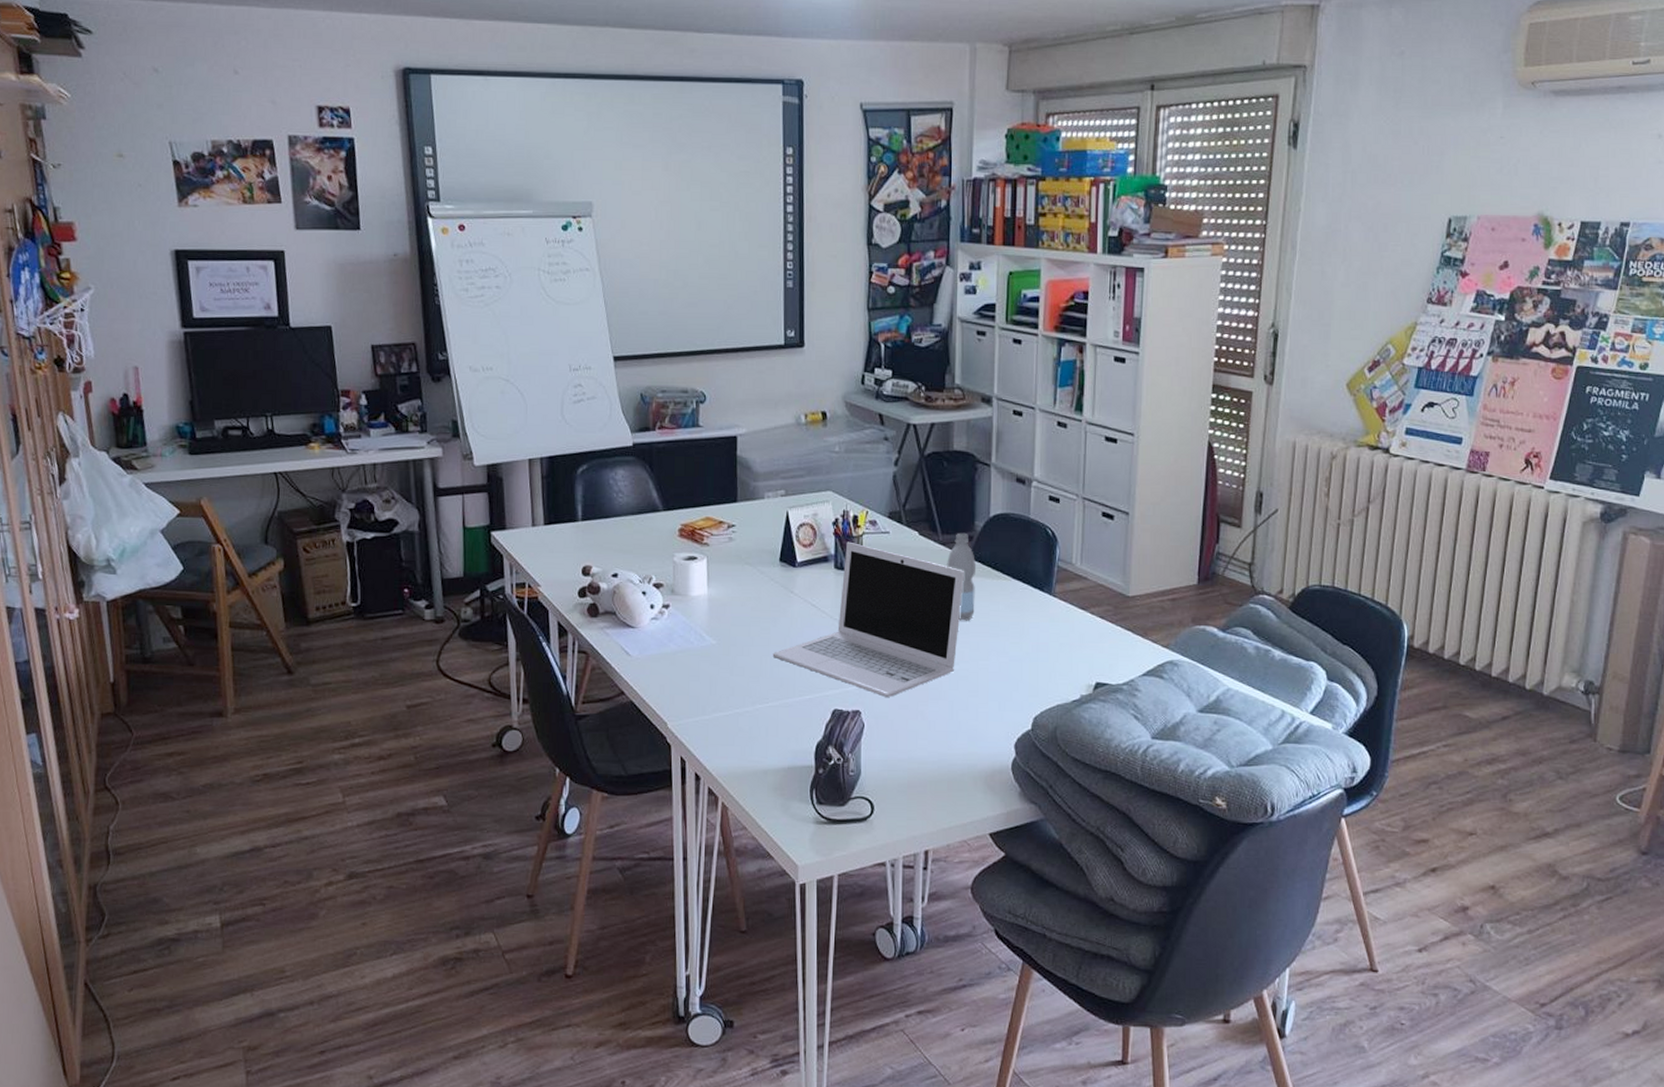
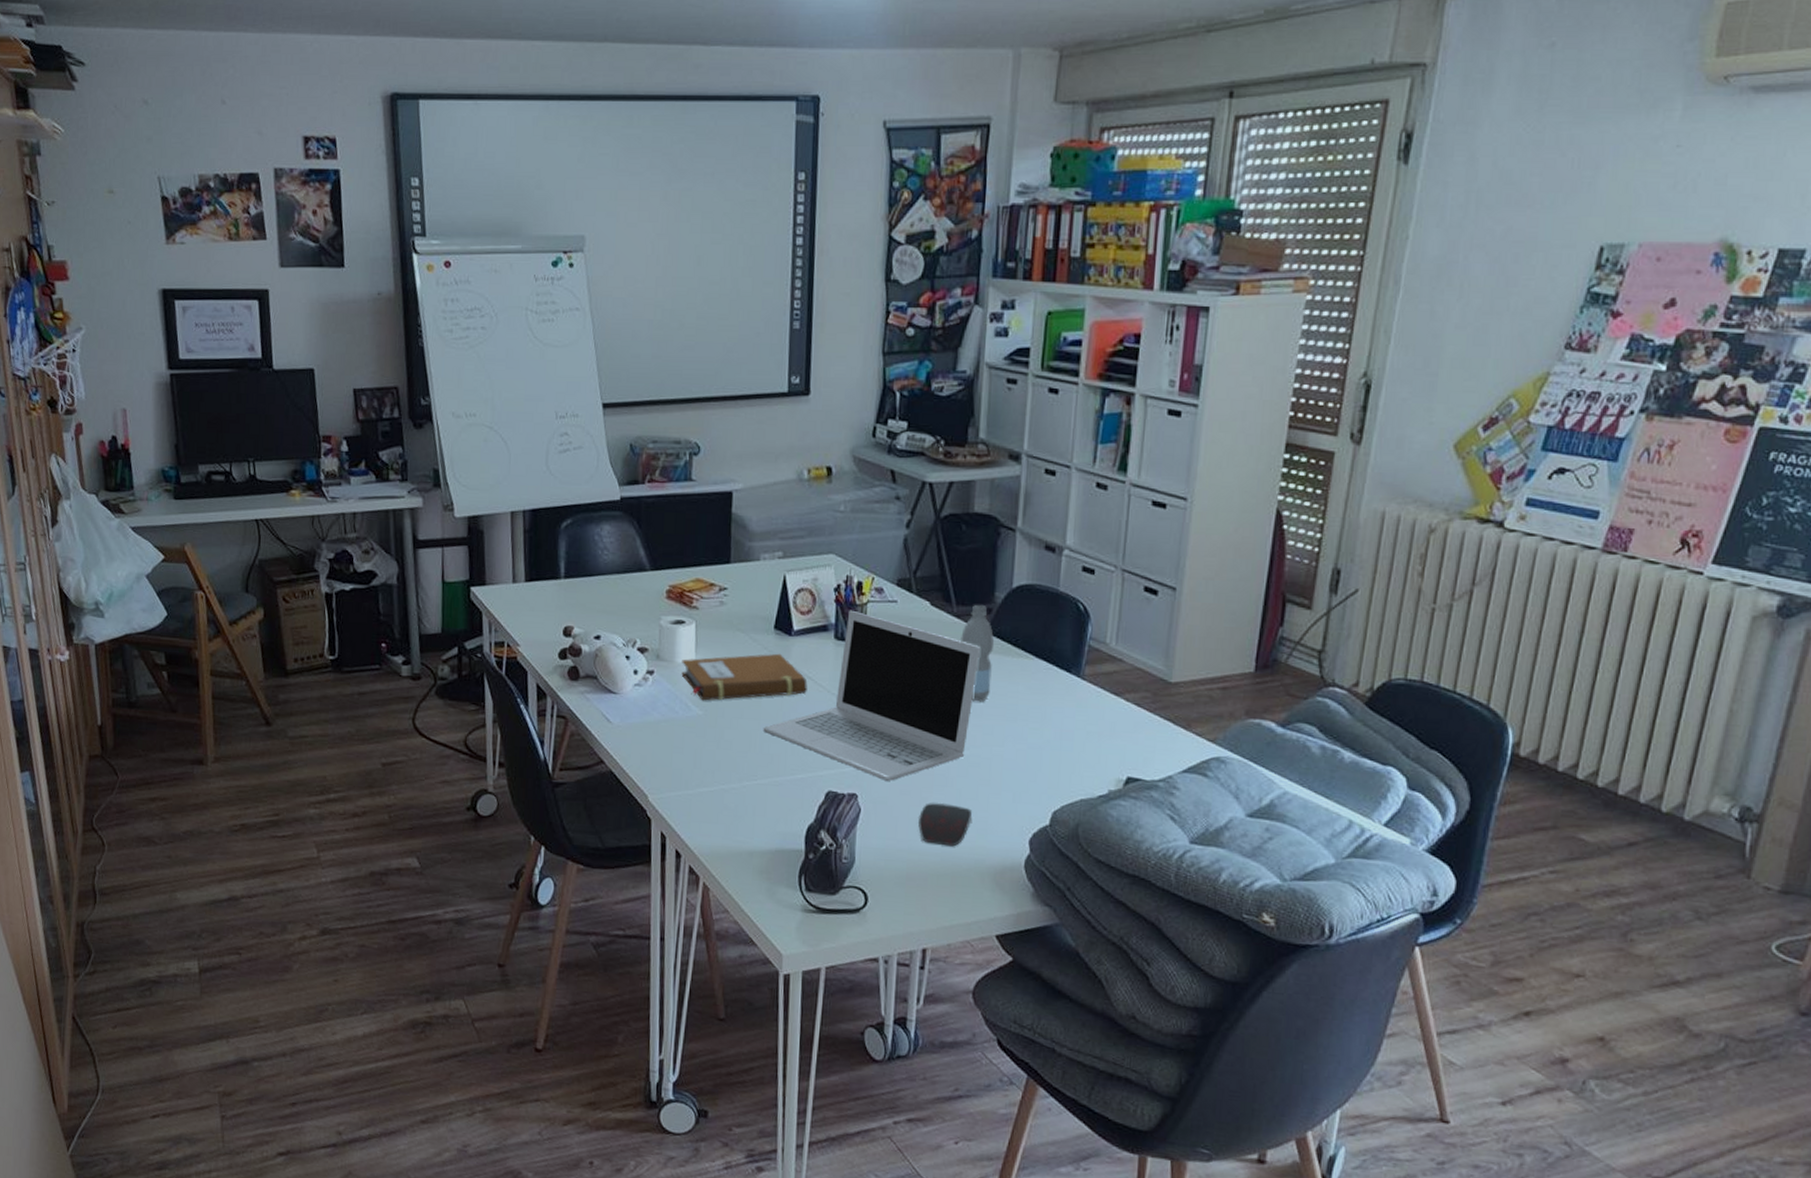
notebook: none [695,584,812,631] -> present [681,653,808,701]
computer mouse: none [917,715,963,754] -> present [918,803,972,847]

